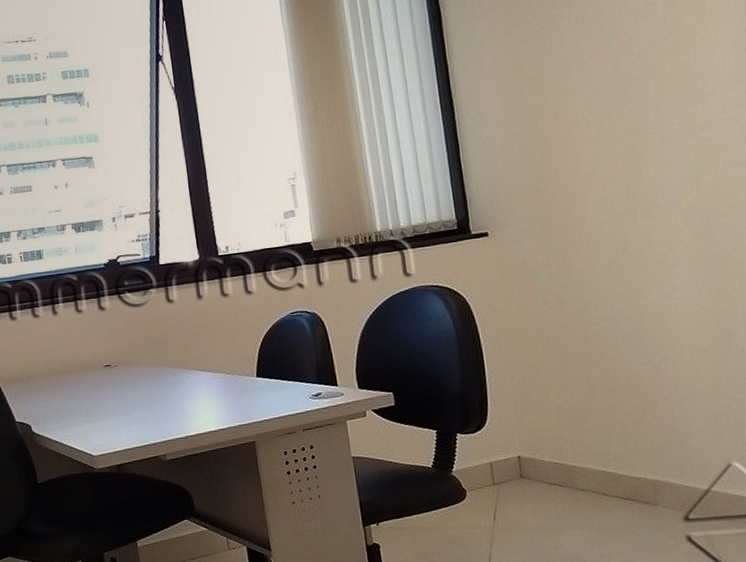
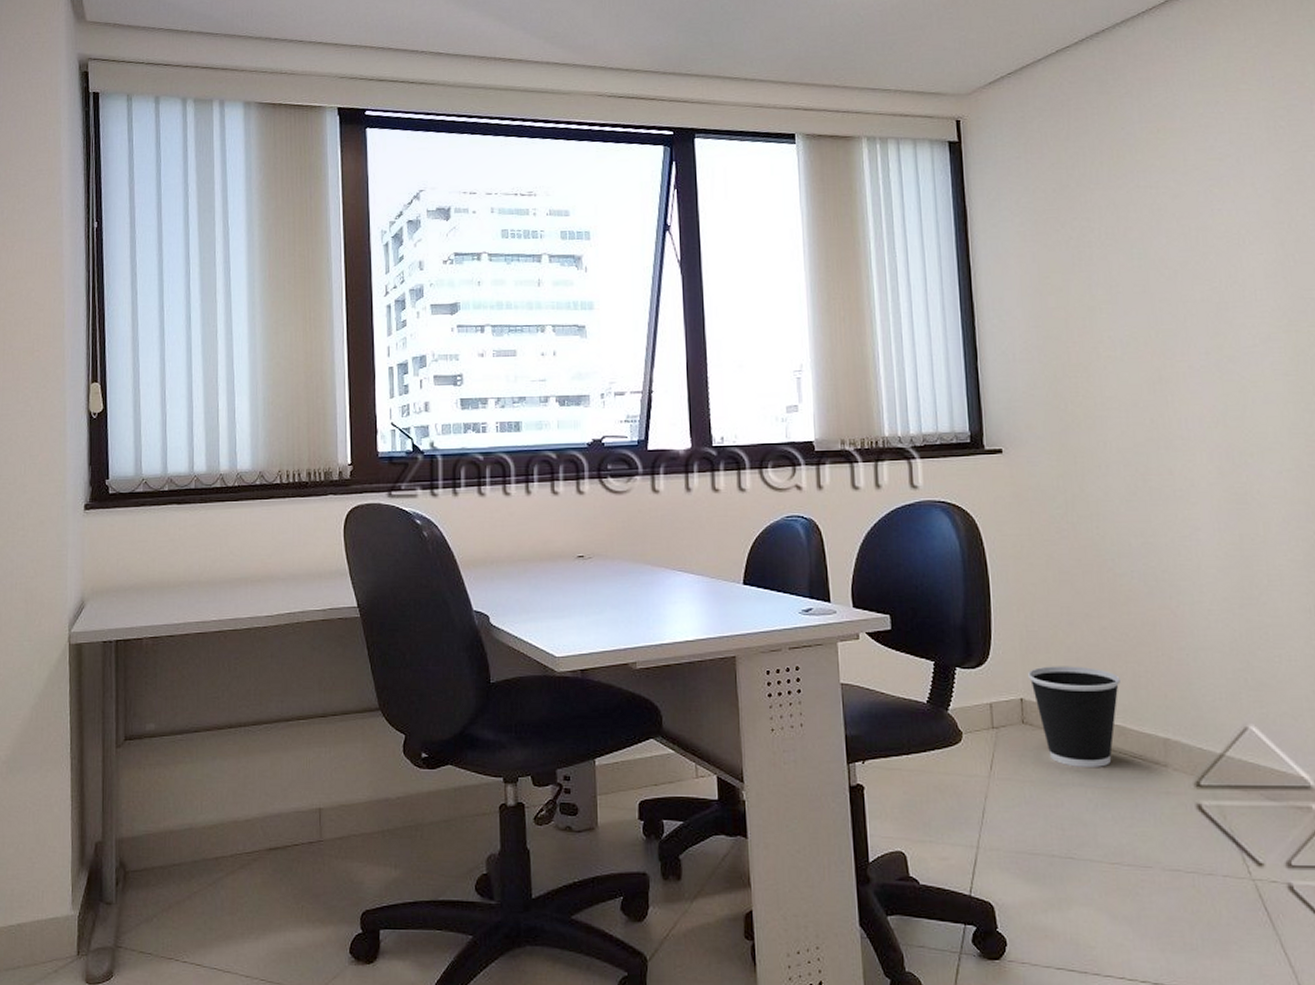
wastebasket: none [524,422,610,512] -> present [1028,666,1120,767]

